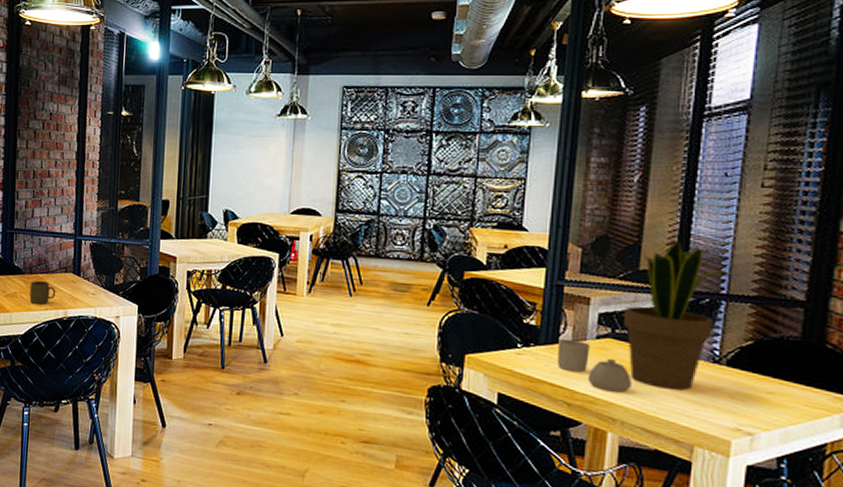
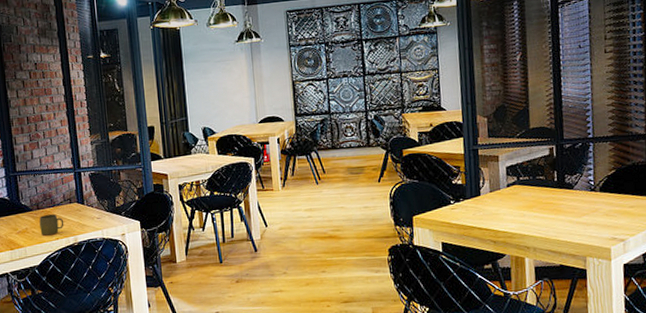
mug: present [558,338,590,373] -> none [480,190,504,216]
sugar bowl: present [587,358,632,393] -> none [505,200,537,227]
potted plant: present [624,241,732,391] -> none [524,102,595,217]

